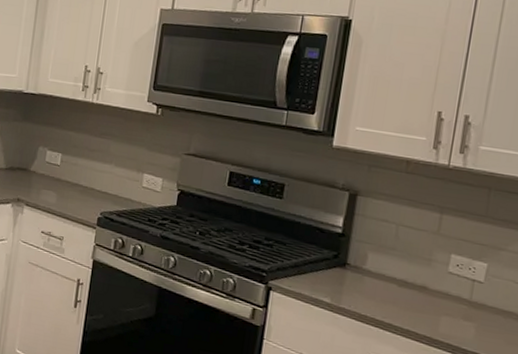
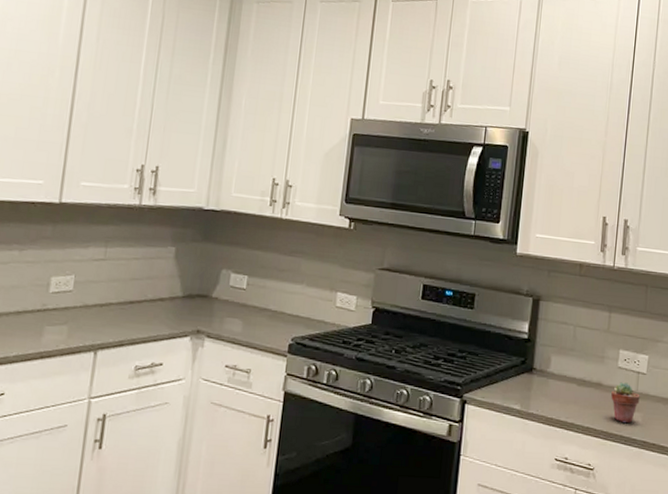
potted succulent: none [438,288,474,332] -> present [611,382,640,424]

